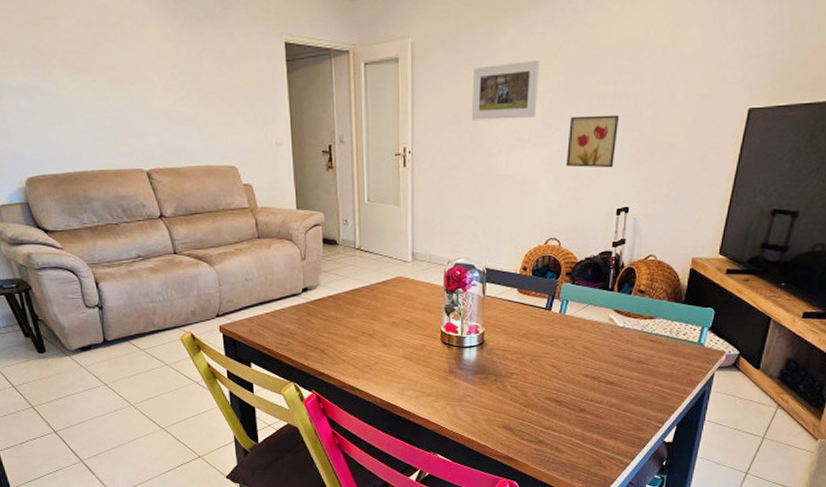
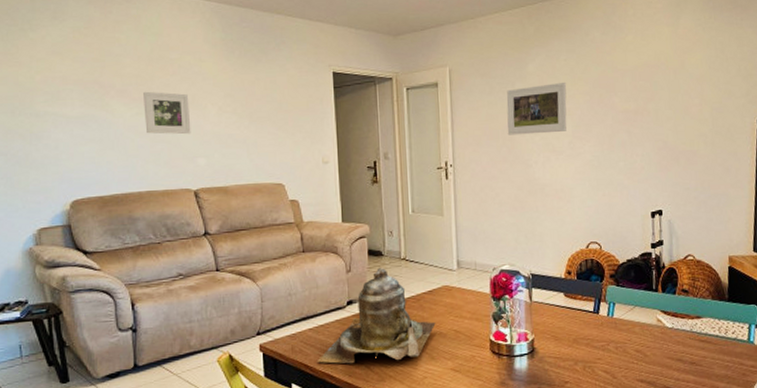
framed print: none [86,60,139,110] -> present [143,91,191,135]
teapot: none [274,256,389,348] -> present [317,267,436,364]
wall art: present [567,115,620,168] -> none [598,127,644,175]

